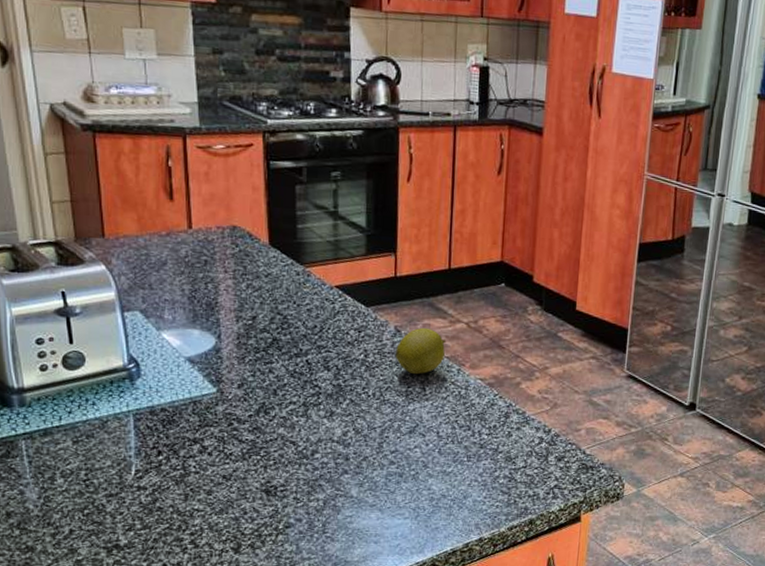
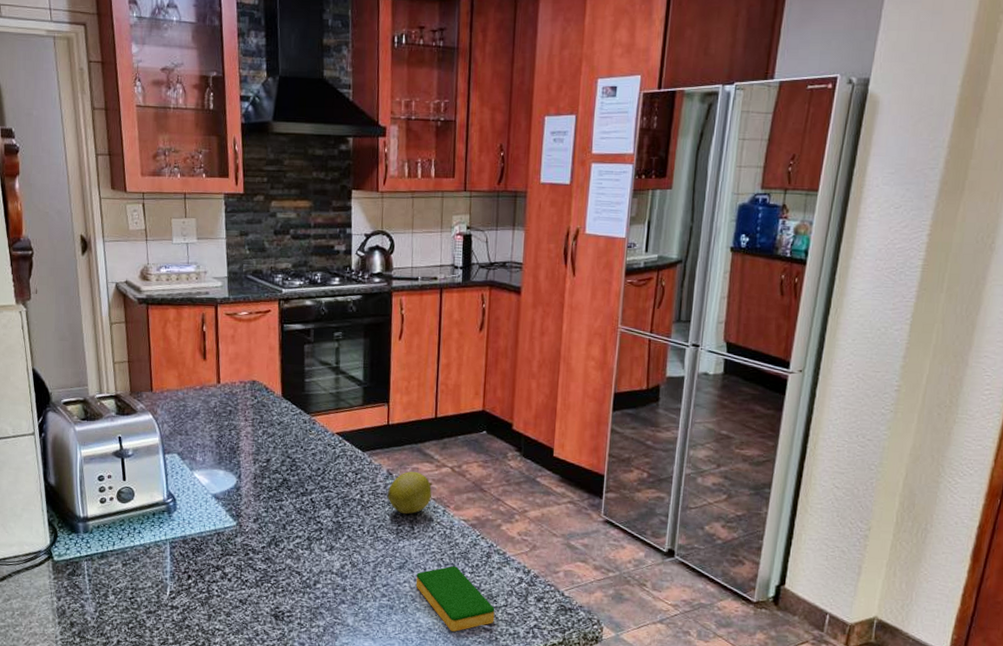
dish sponge: none [427,428,514,497] -> present [415,566,495,632]

